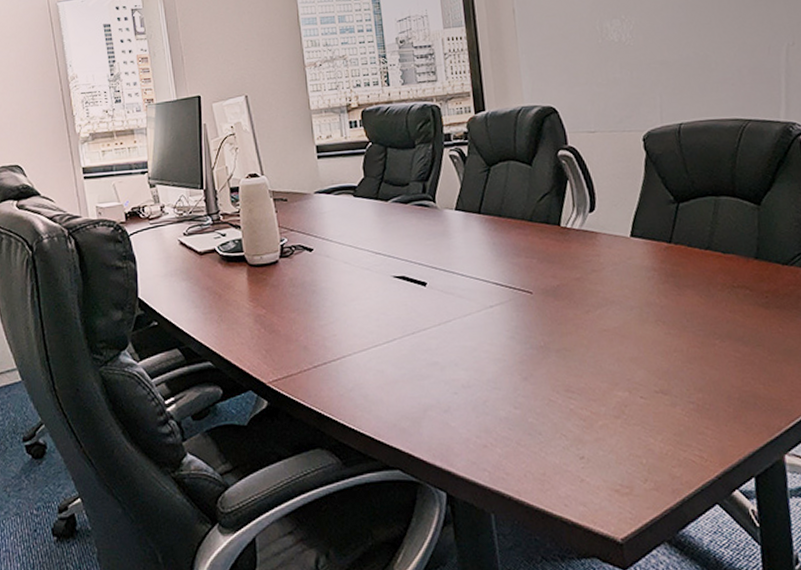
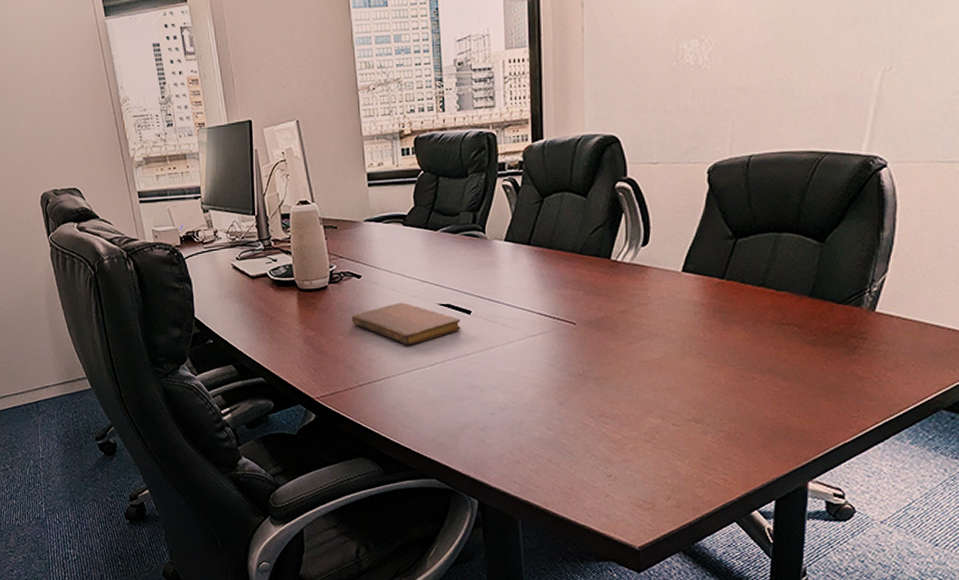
notebook: none [304,275,416,322] -> present [351,302,460,346]

